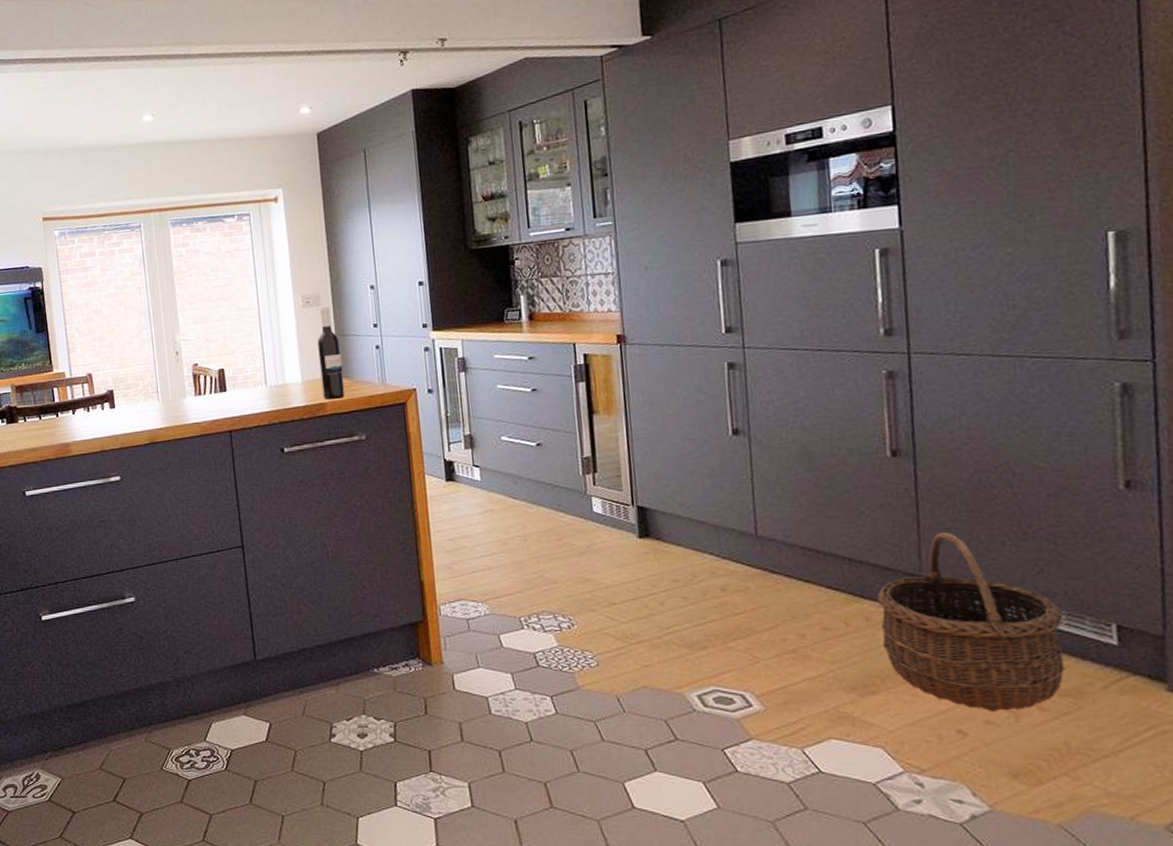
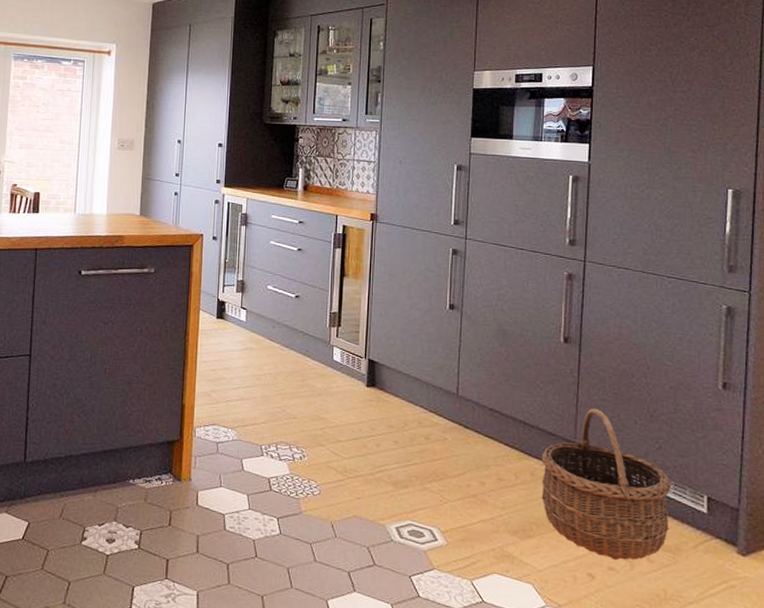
wine bottle: present [317,306,346,401] -> none [123,151,145,235]

